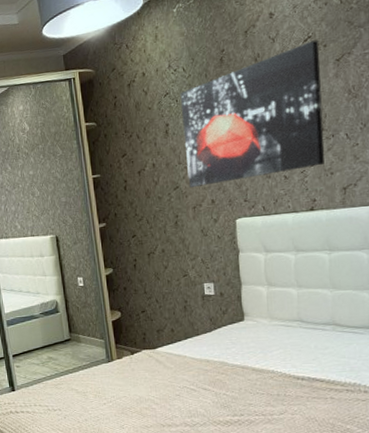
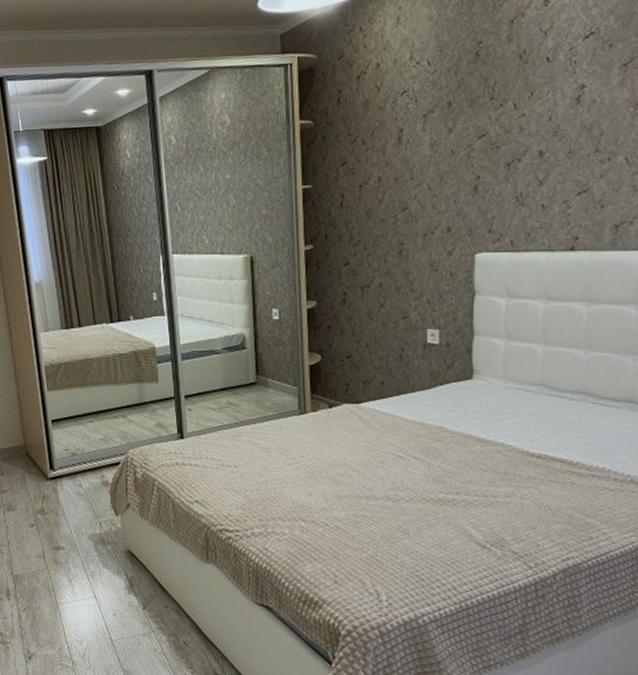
wall art: present [180,40,325,187] -> none [420,37,604,210]

